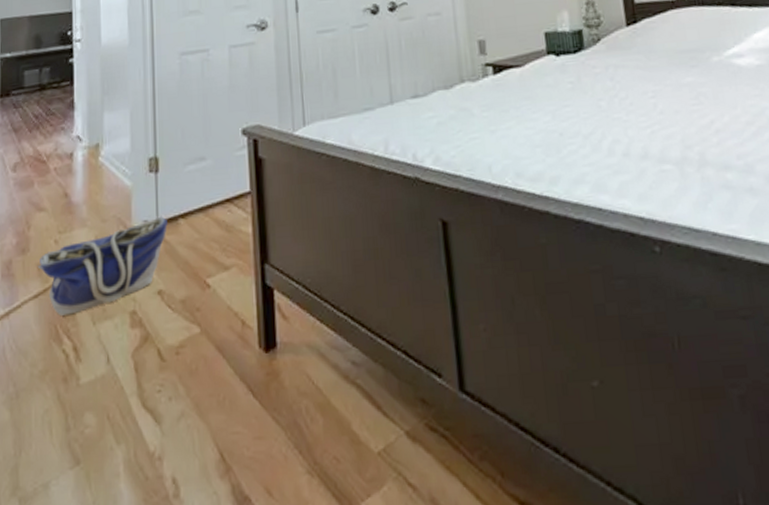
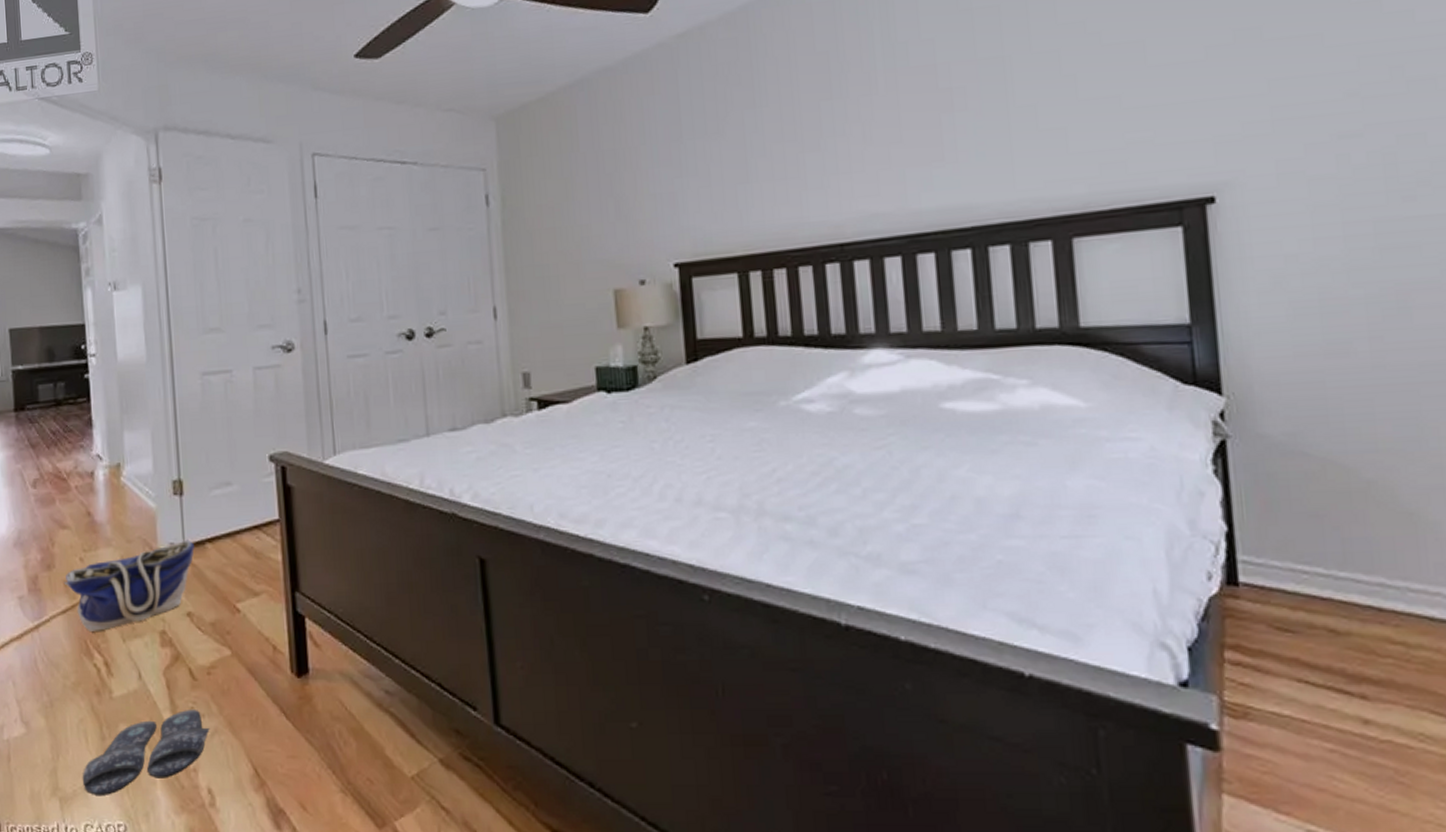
slippers: none [44,392,177,493] -> present [82,709,210,795]

